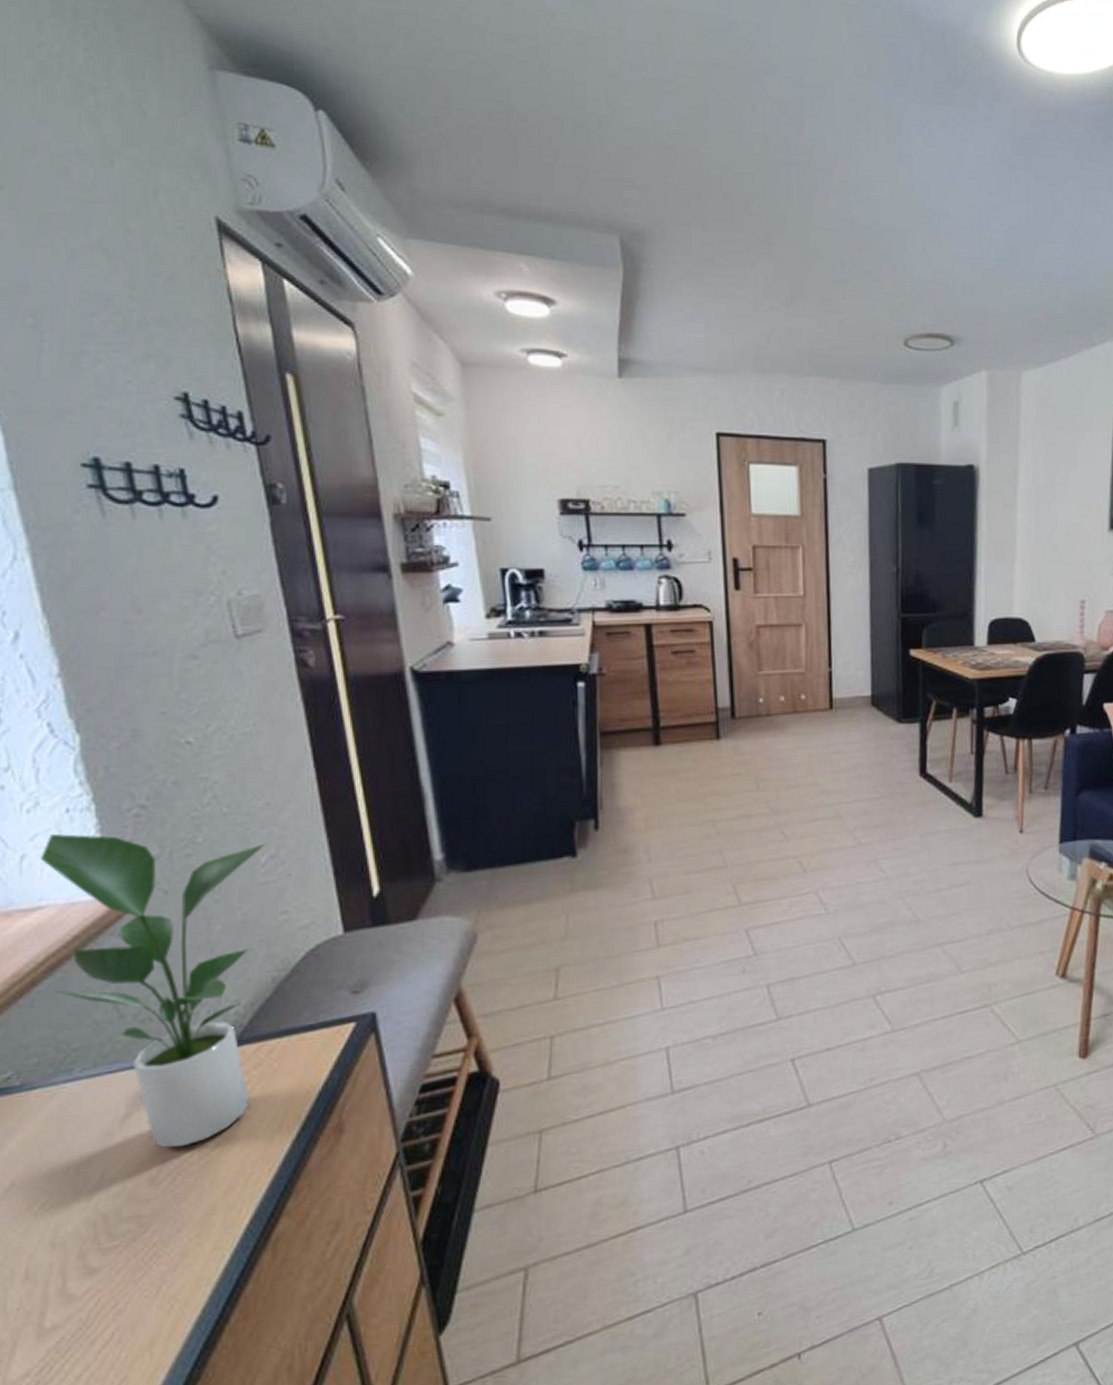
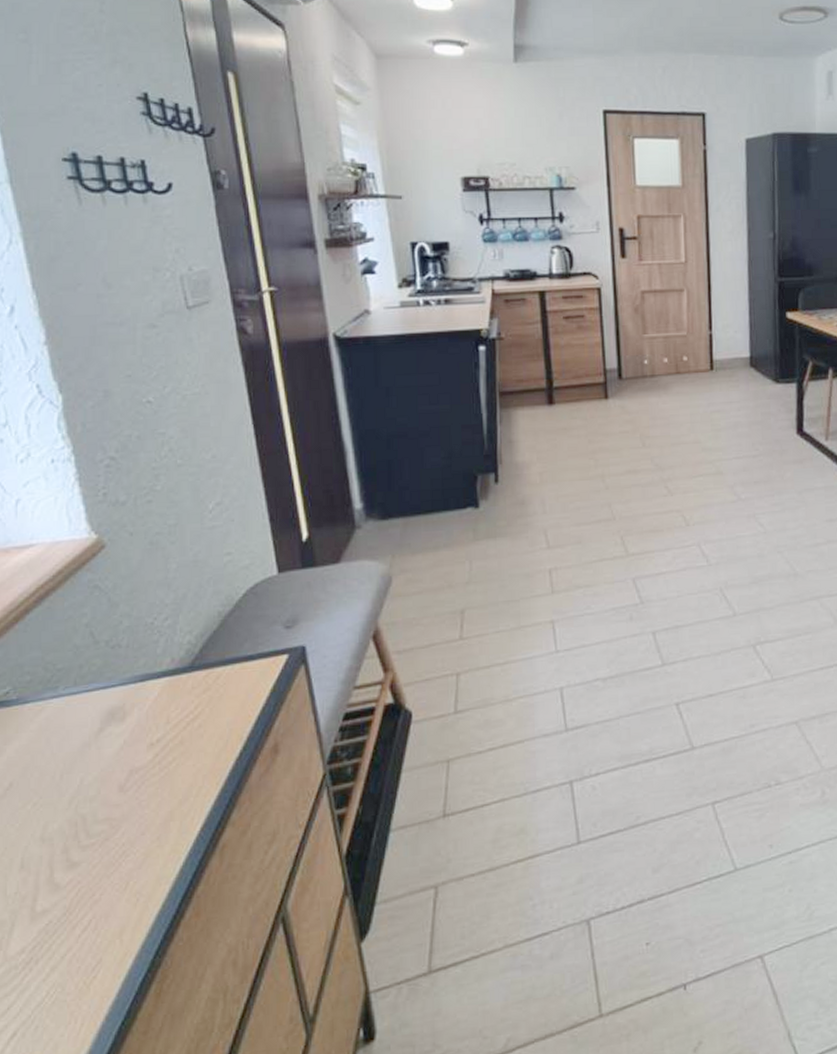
potted plant: present [41,834,266,1148] -> none [32,481,213,760]

